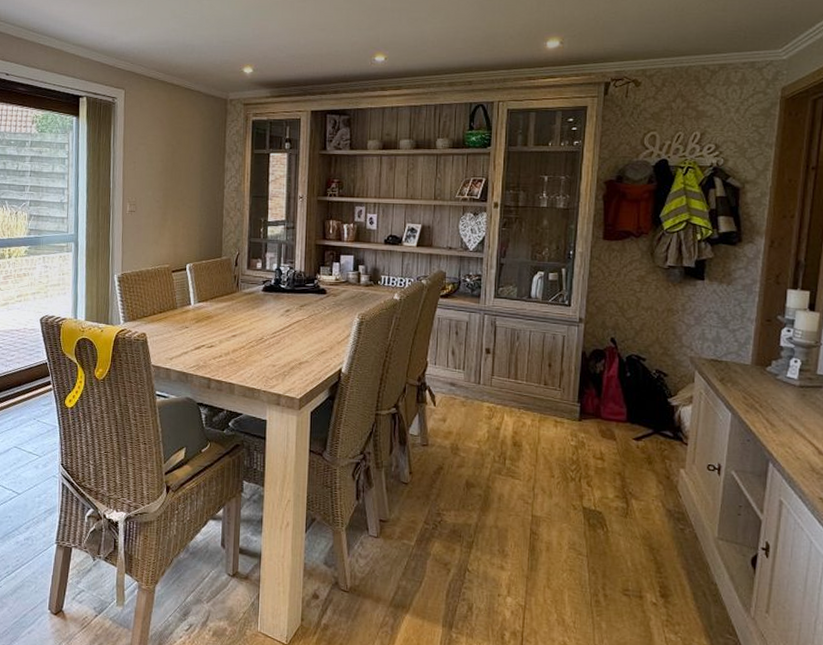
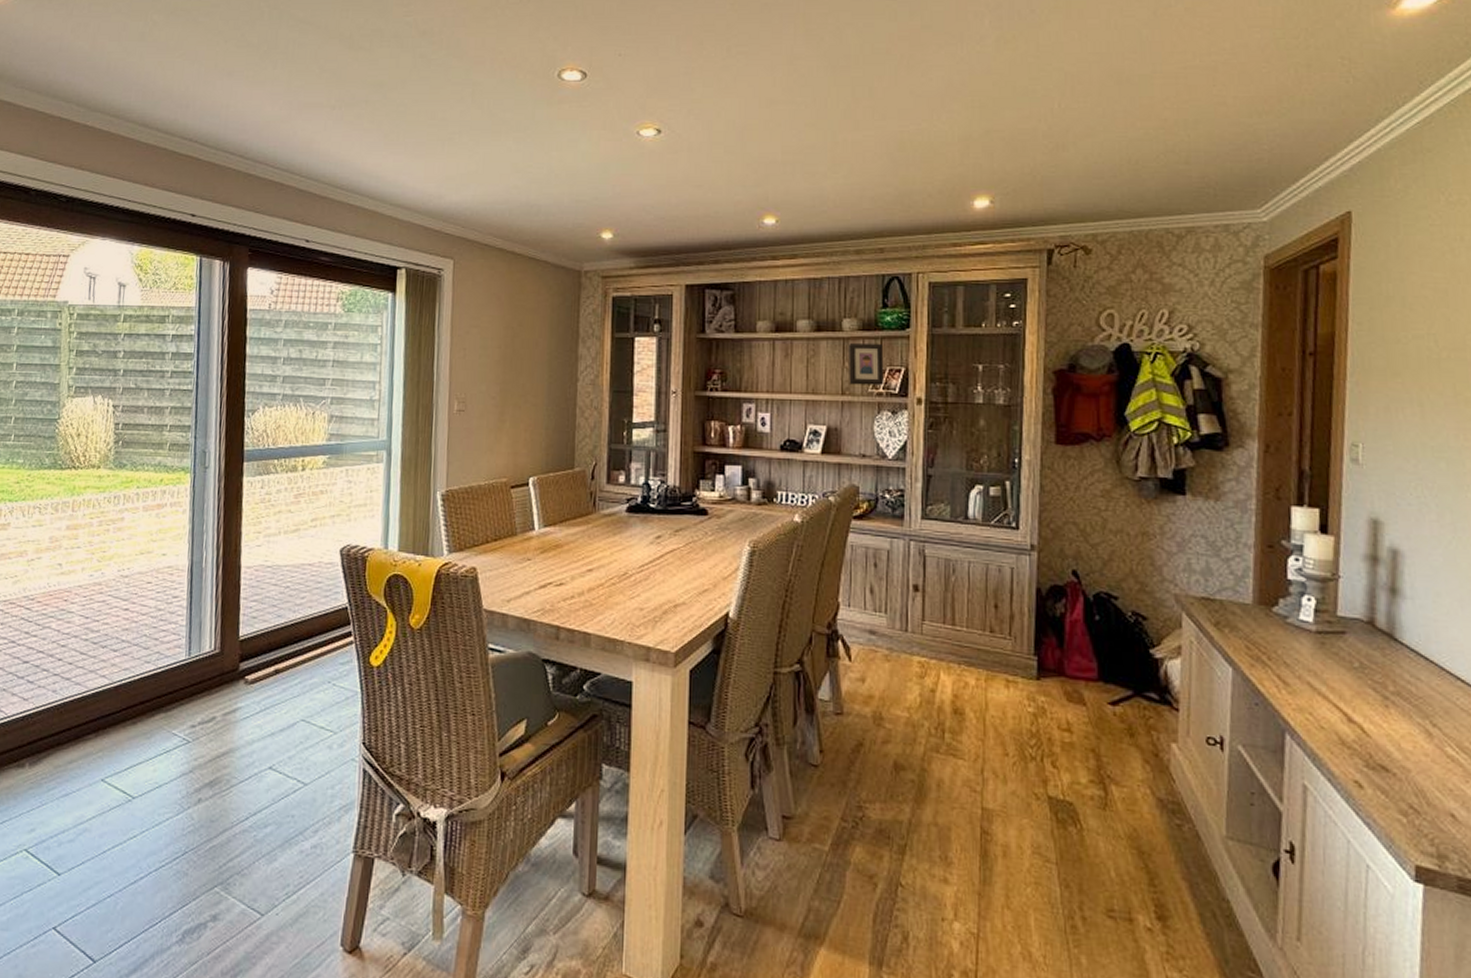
picture frame: none [440,159,469,193] -> present [849,344,884,385]

